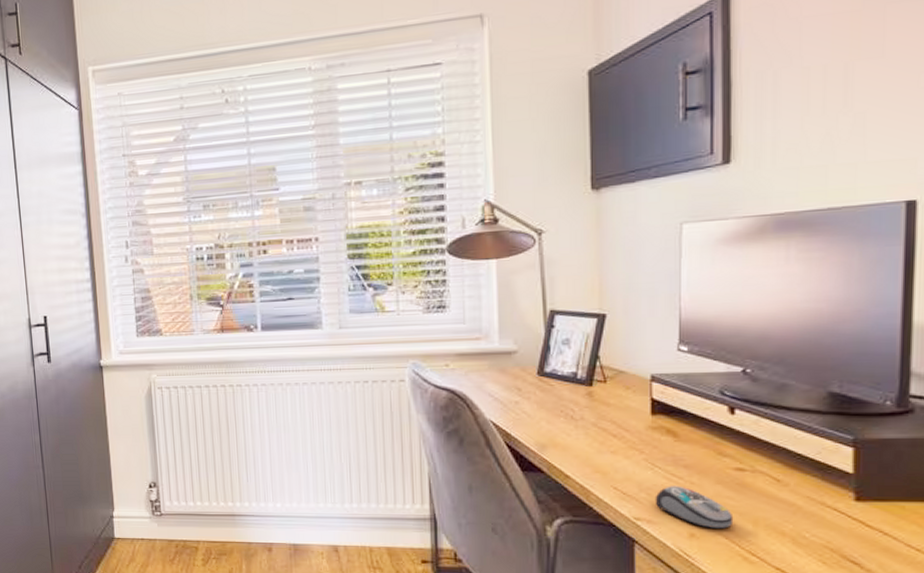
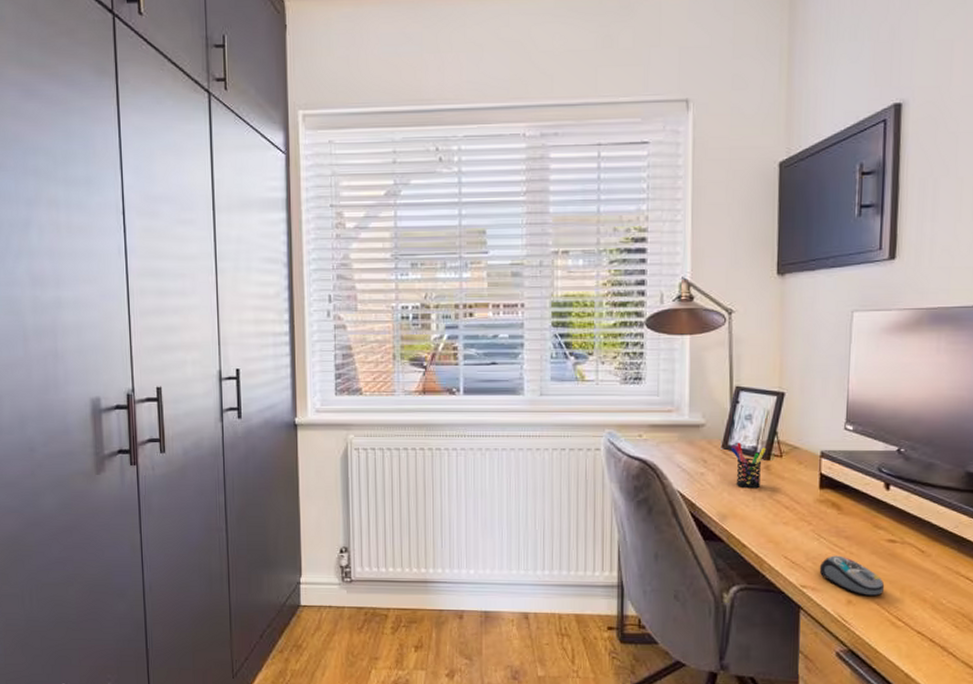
pen holder: none [548,369,588,417] -> present [731,443,767,489]

